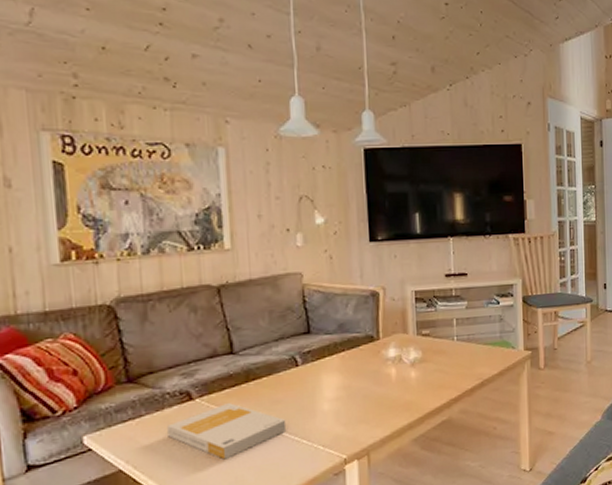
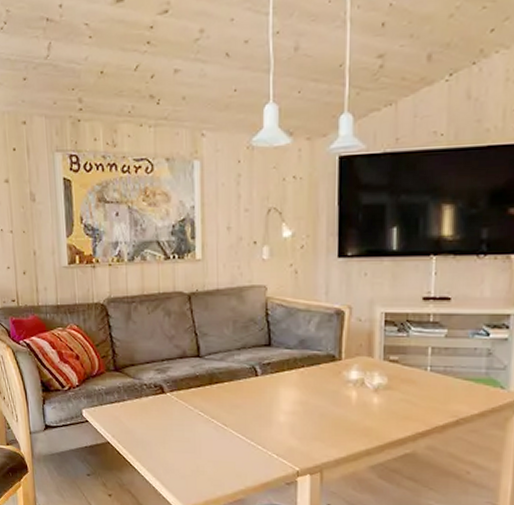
book: present [167,403,287,460] -> none [144,401,244,450]

